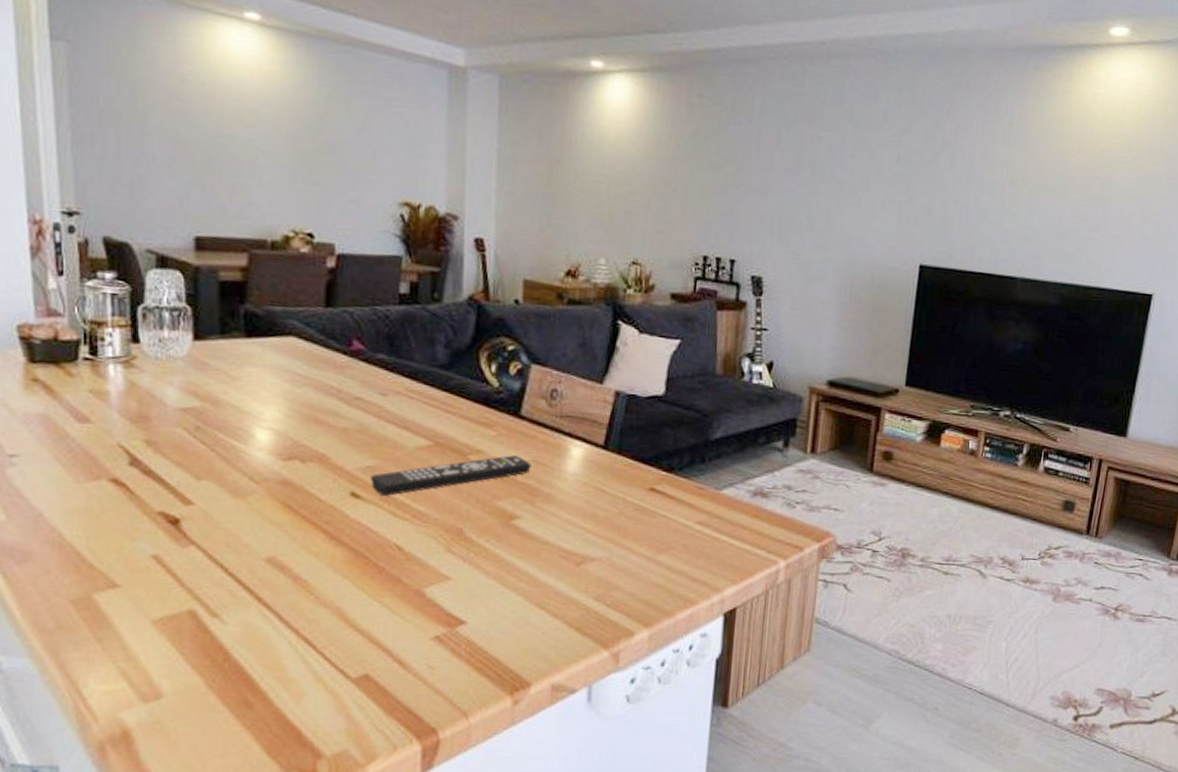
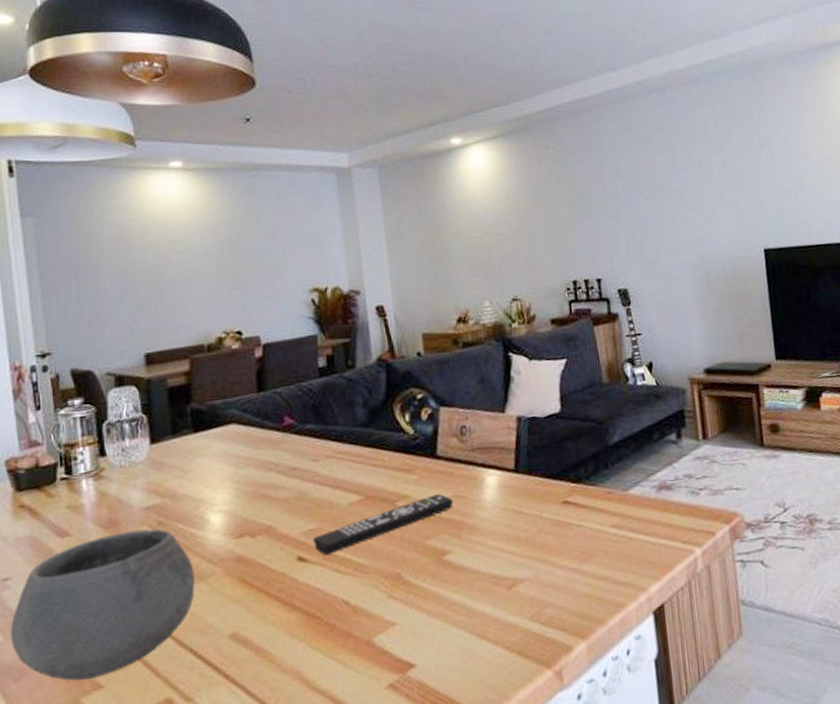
bowl: none [14,429,233,577] -> present [10,529,195,681]

